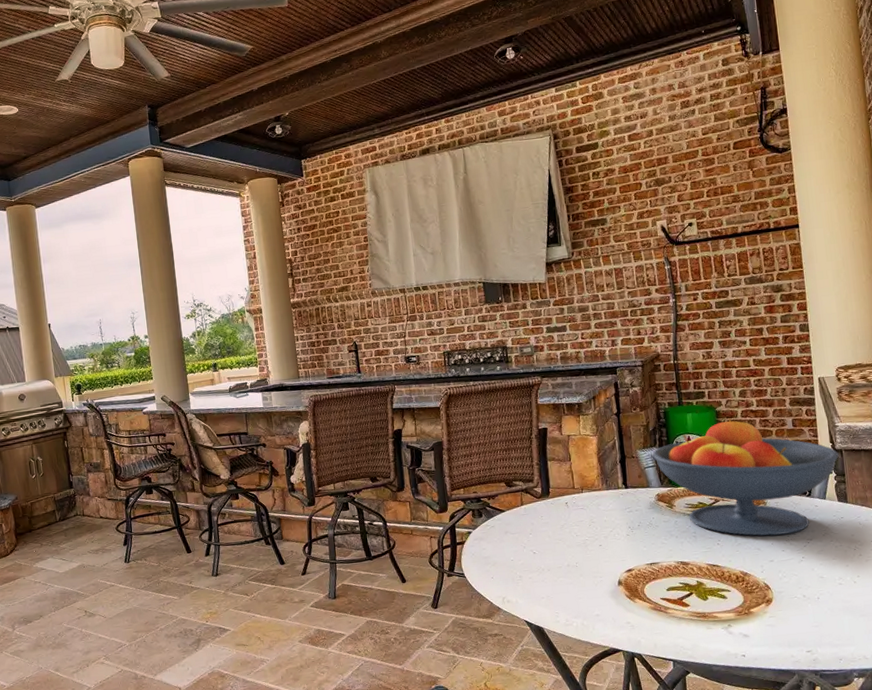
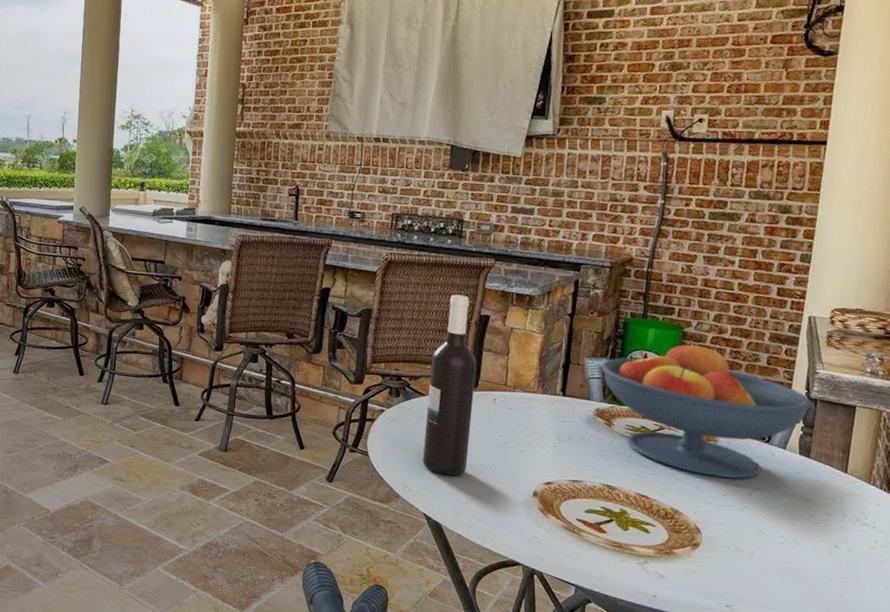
wine bottle: none [504,413,555,582] -> present [423,294,477,476]

